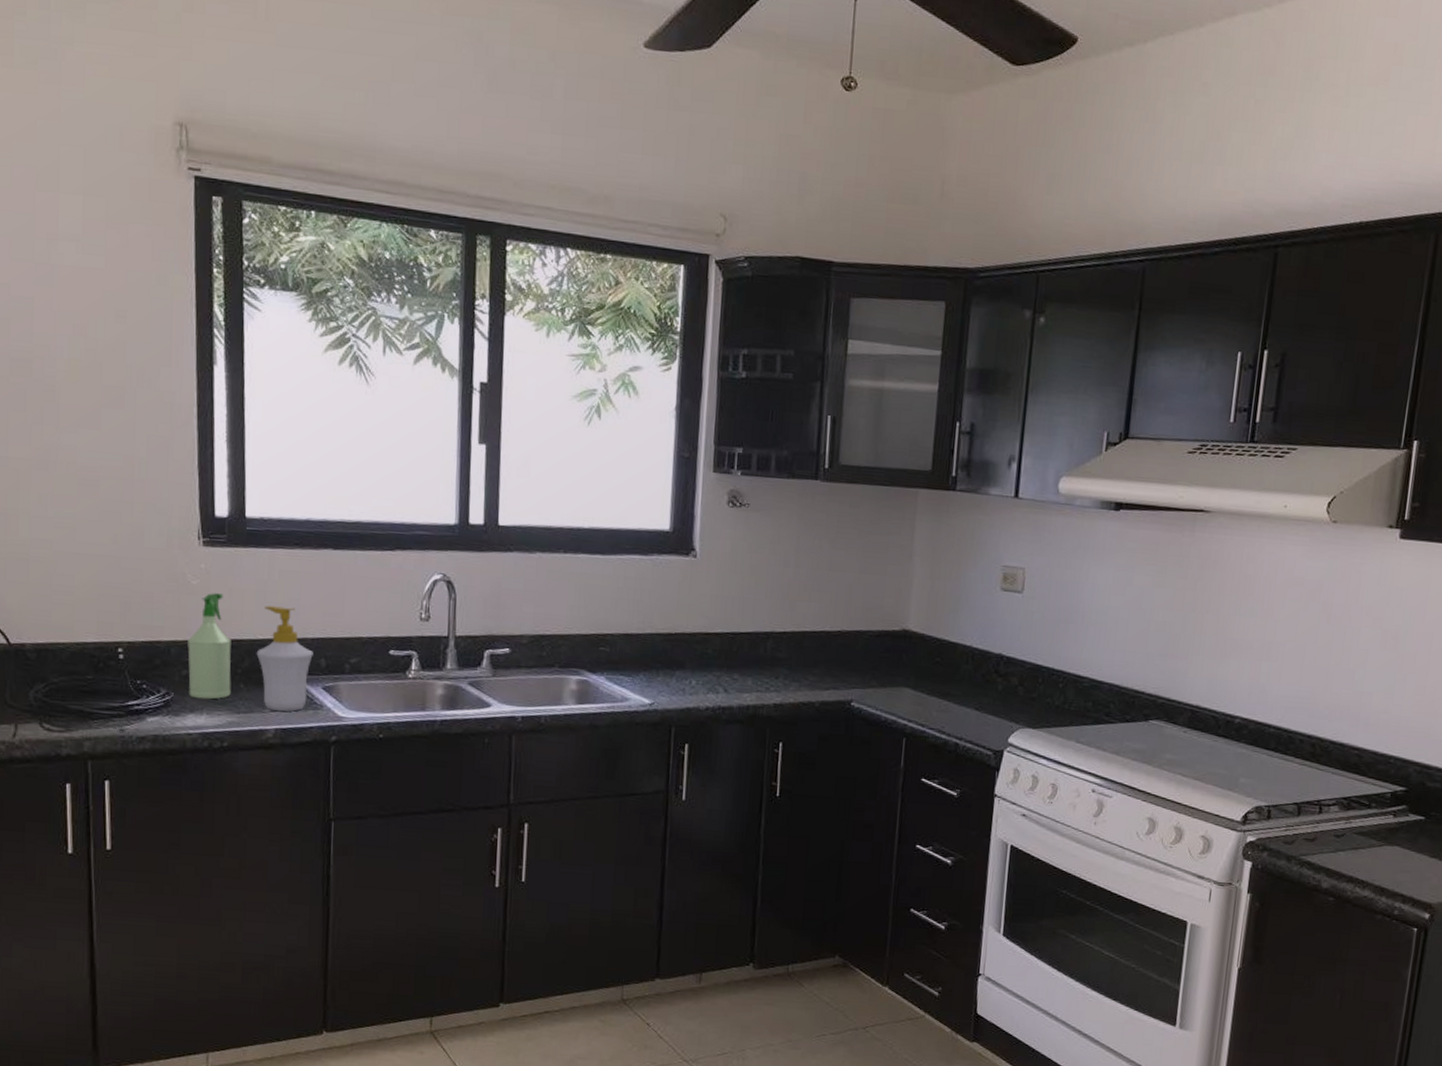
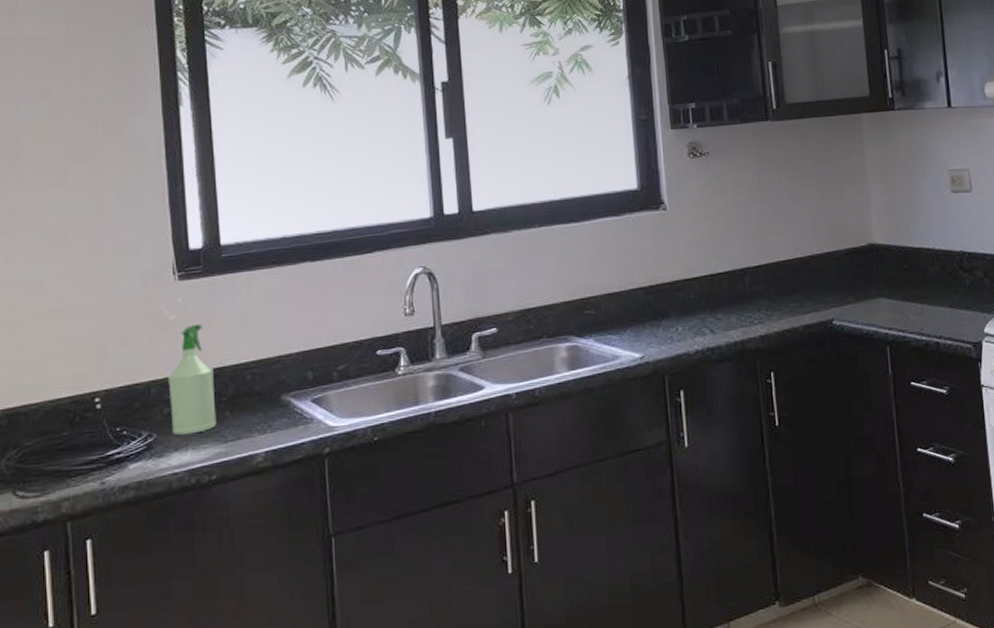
soap bottle: present [256,605,313,712] -> none [240,325,299,433]

